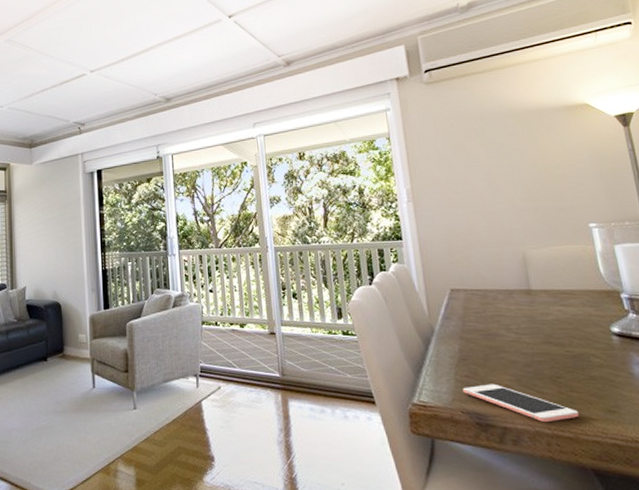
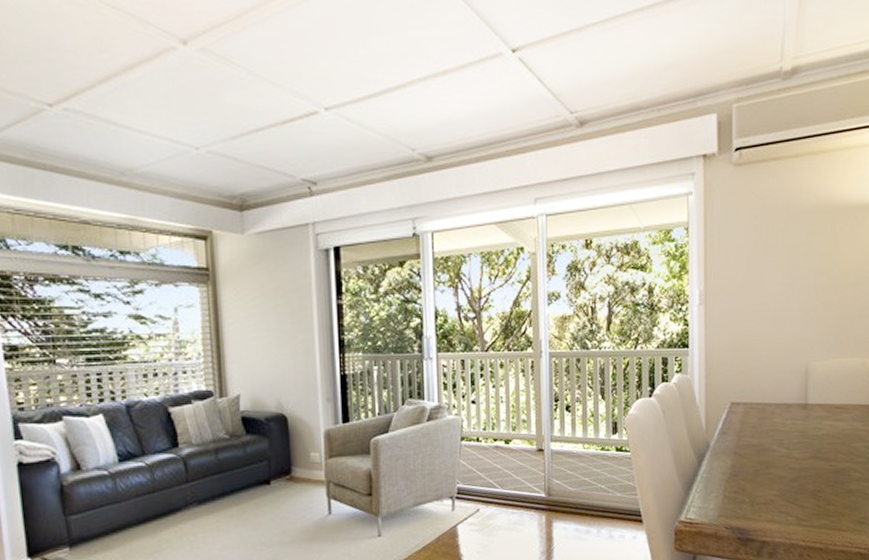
cell phone: present [462,383,580,422] -> none [729,499,832,534]

